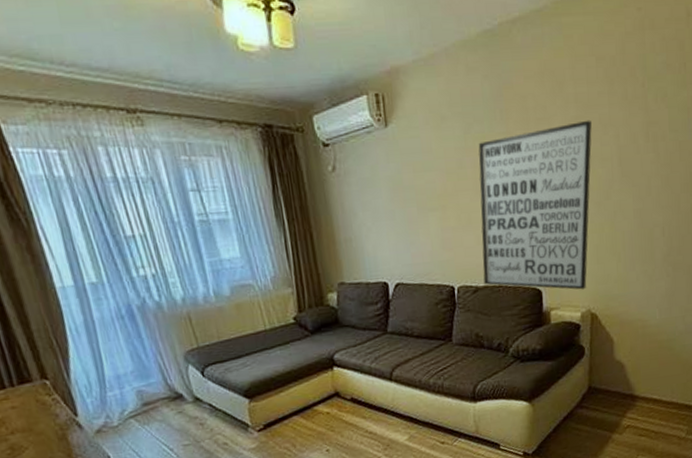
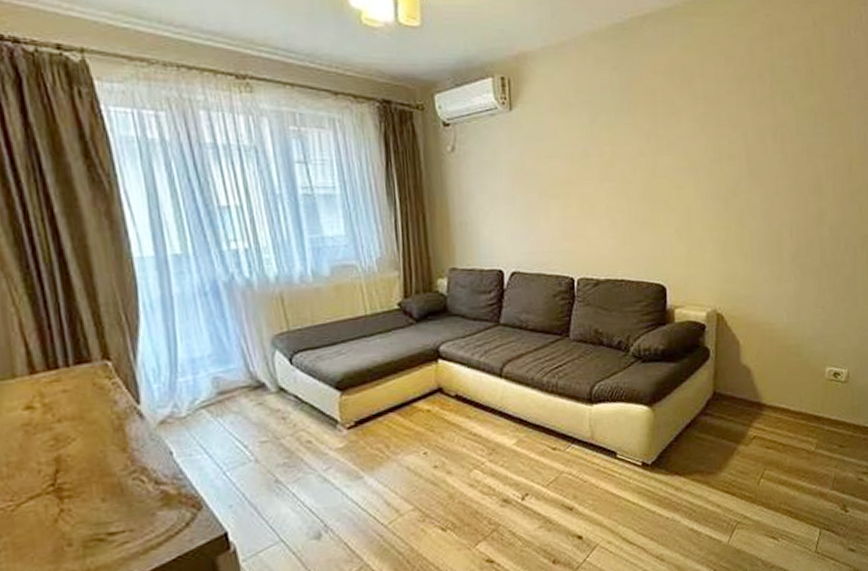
wall art: present [478,120,592,290] -> none [604,117,720,289]

